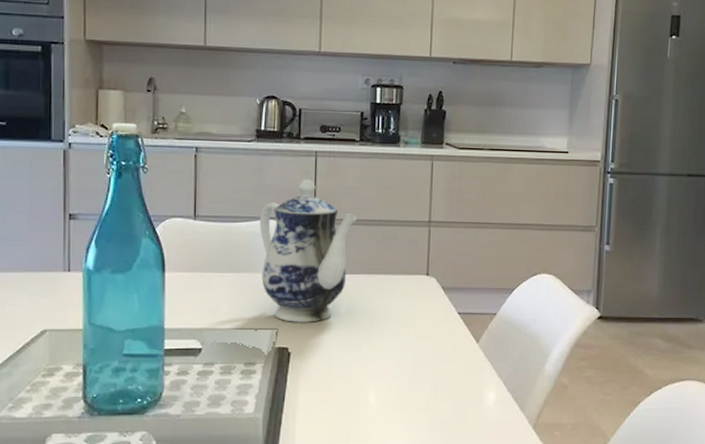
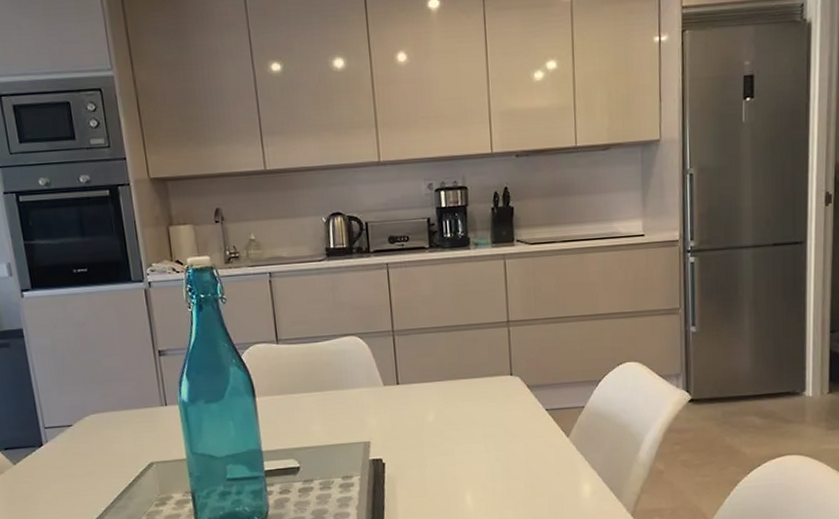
teapot: present [259,179,357,323] -> none [339,291,435,434]

